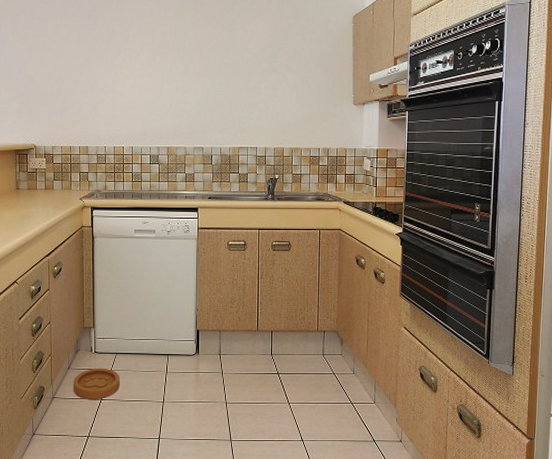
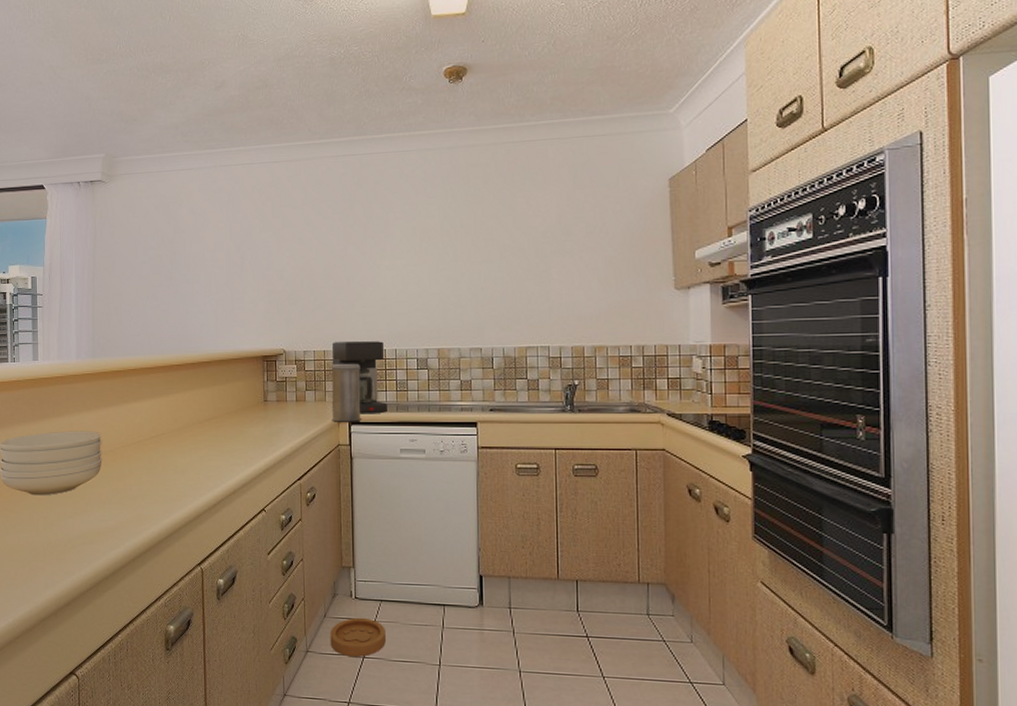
canister: none [76,157,102,207] -> present [331,363,361,422]
coffee maker: none [77,138,124,201] -> present [331,341,387,414]

